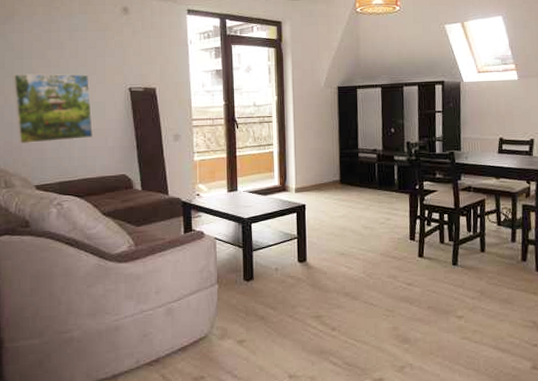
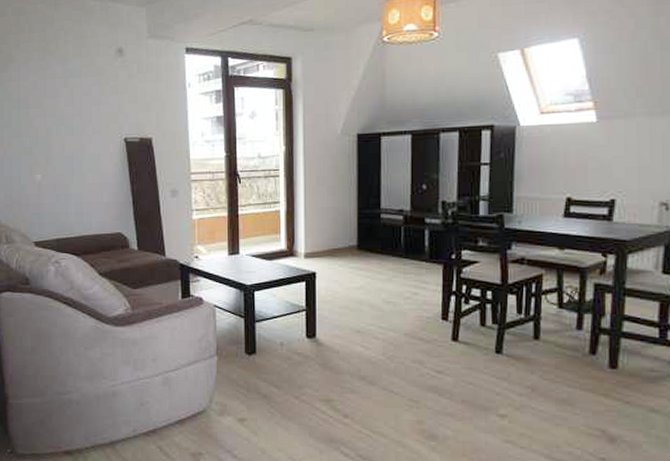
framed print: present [13,73,93,144] -> none [11,123,89,199]

